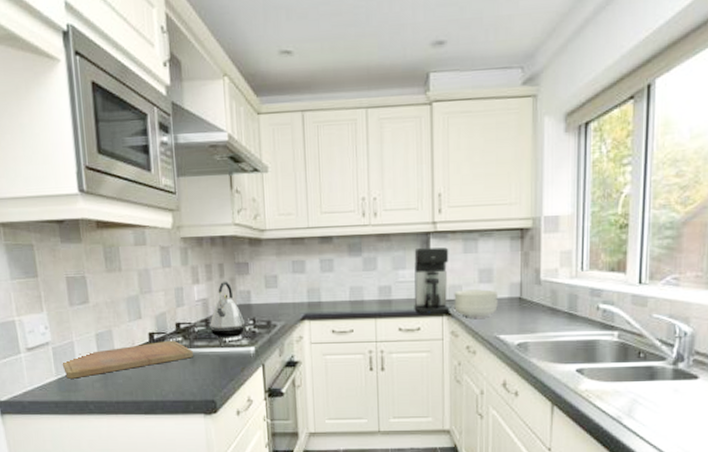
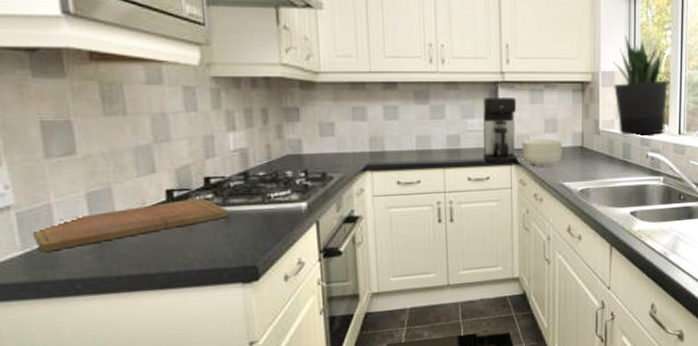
kettle: present [210,281,246,337] -> none [250,128,296,193]
planter: none [557,175,626,286] -> present [613,35,668,136]

